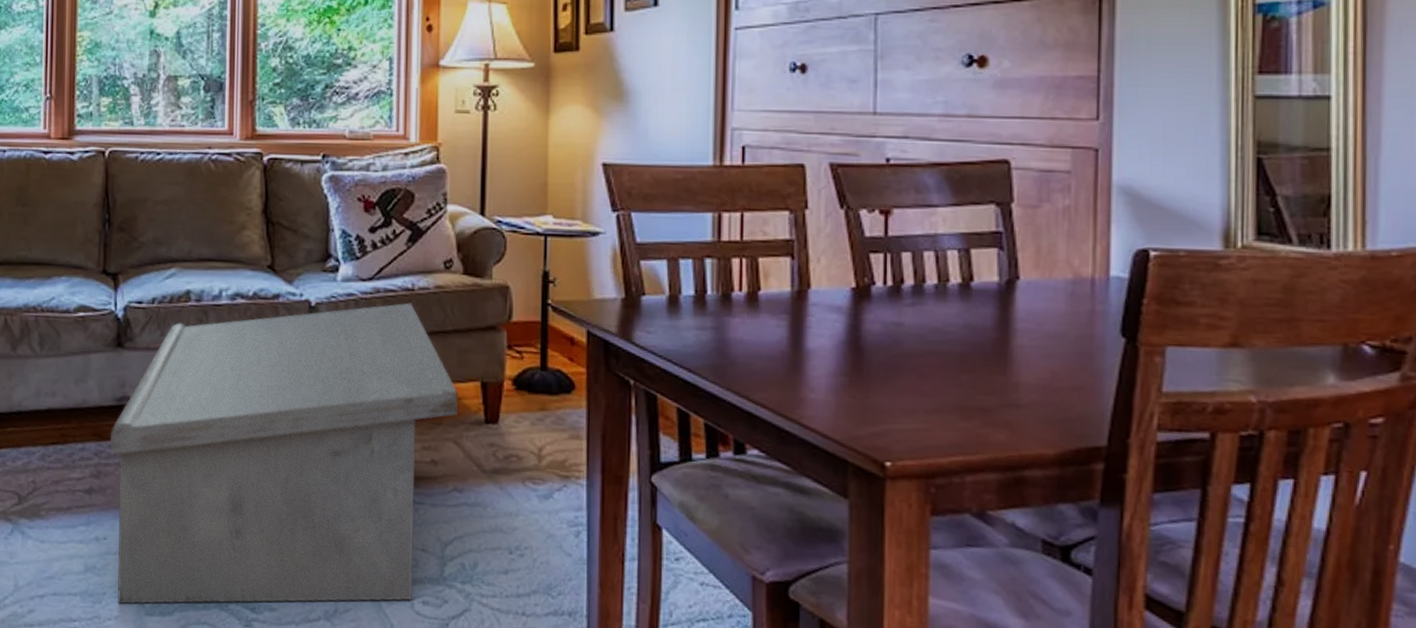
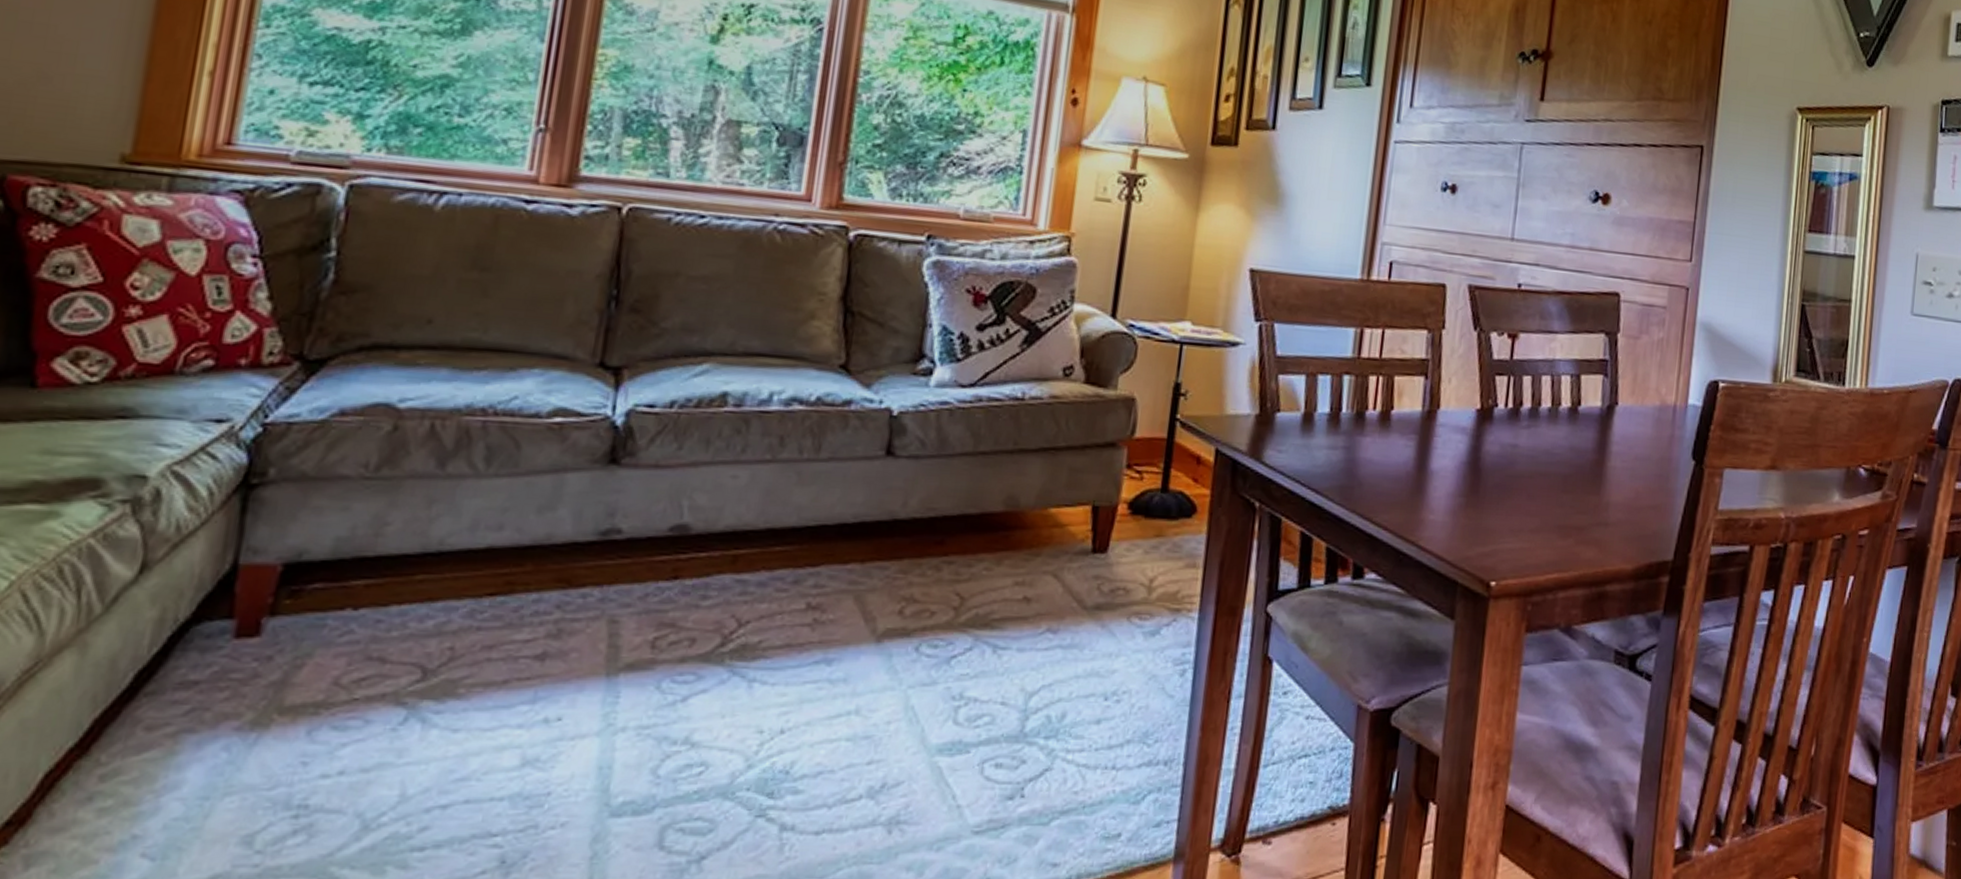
coffee table: present [110,302,459,604] -> none [569,414,1064,804]

